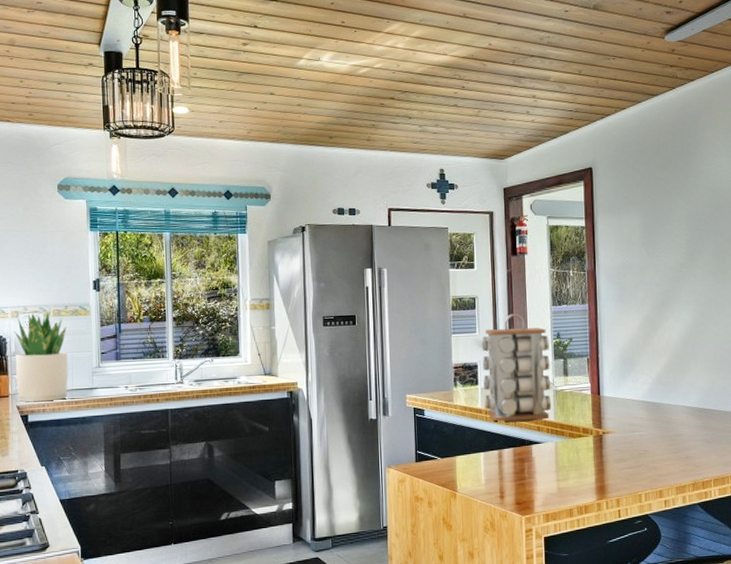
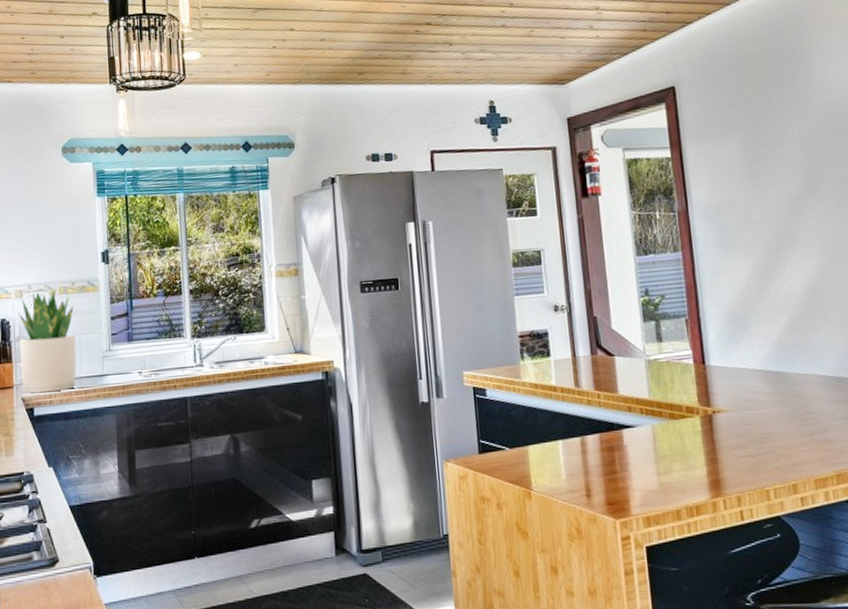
spice rack: present [482,313,552,423] -> none [551,267,644,402]

